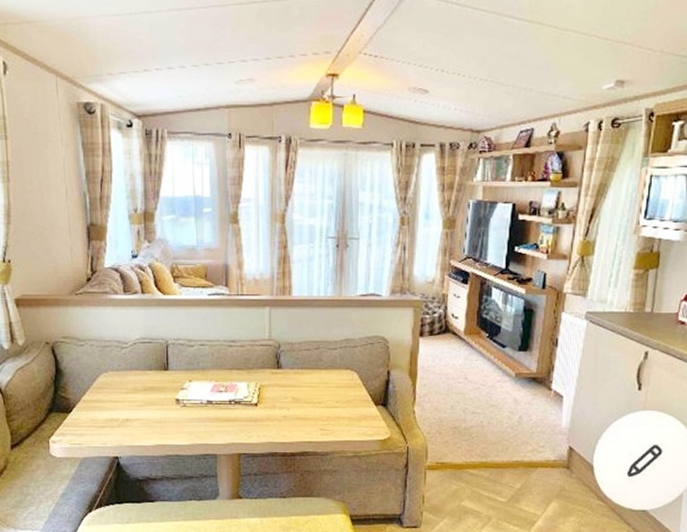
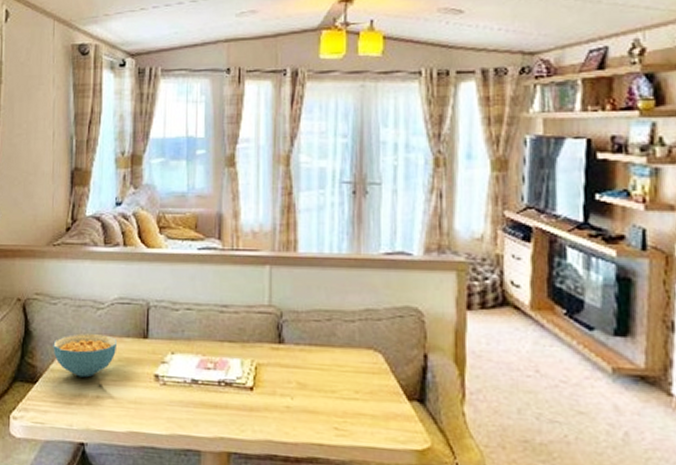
cereal bowl: none [83,369,141,405] -> present [53,333,116,378]

